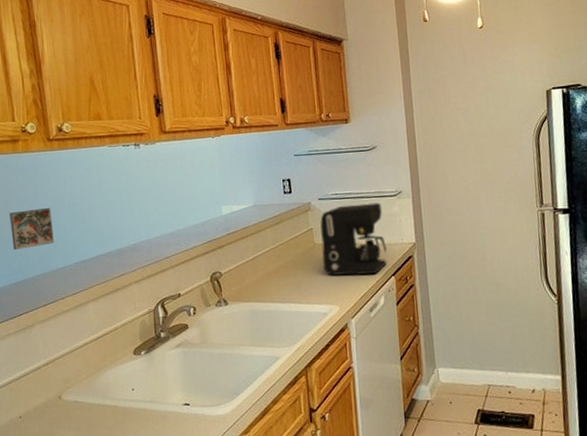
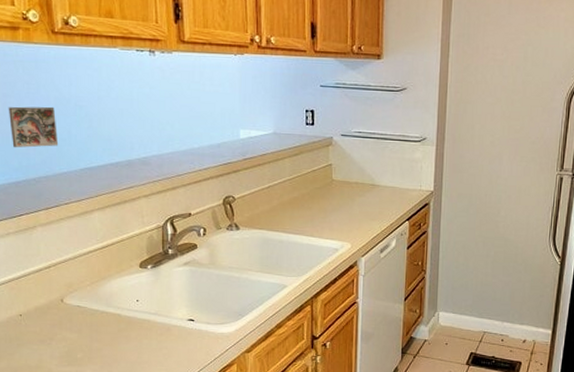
coffee maker: present [320,202,387,276] -> none [338,144,404,217]

